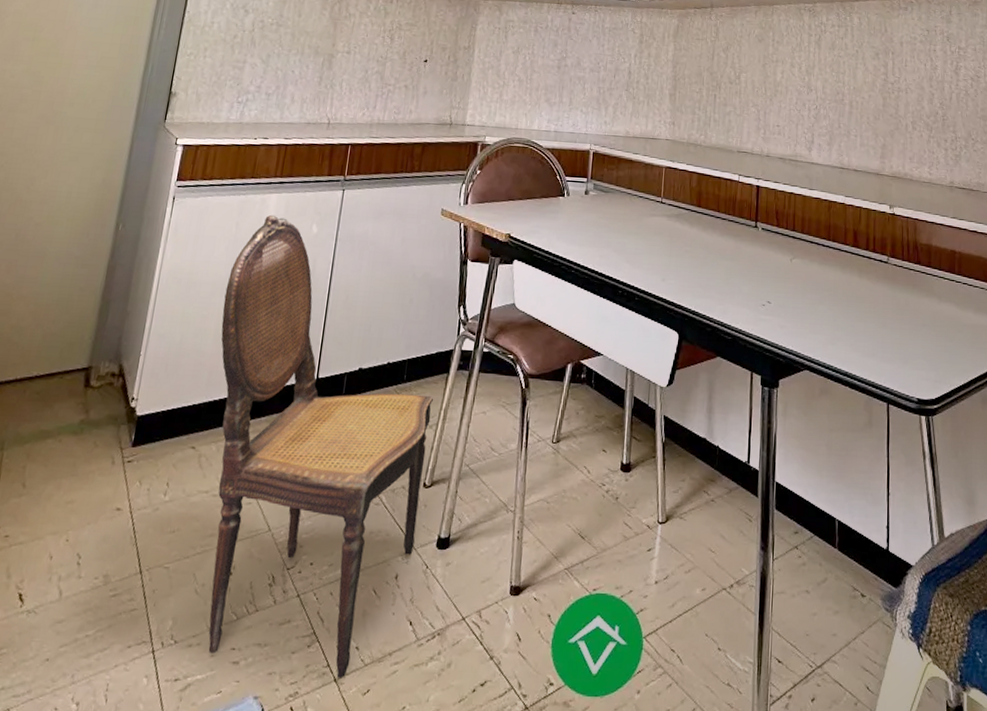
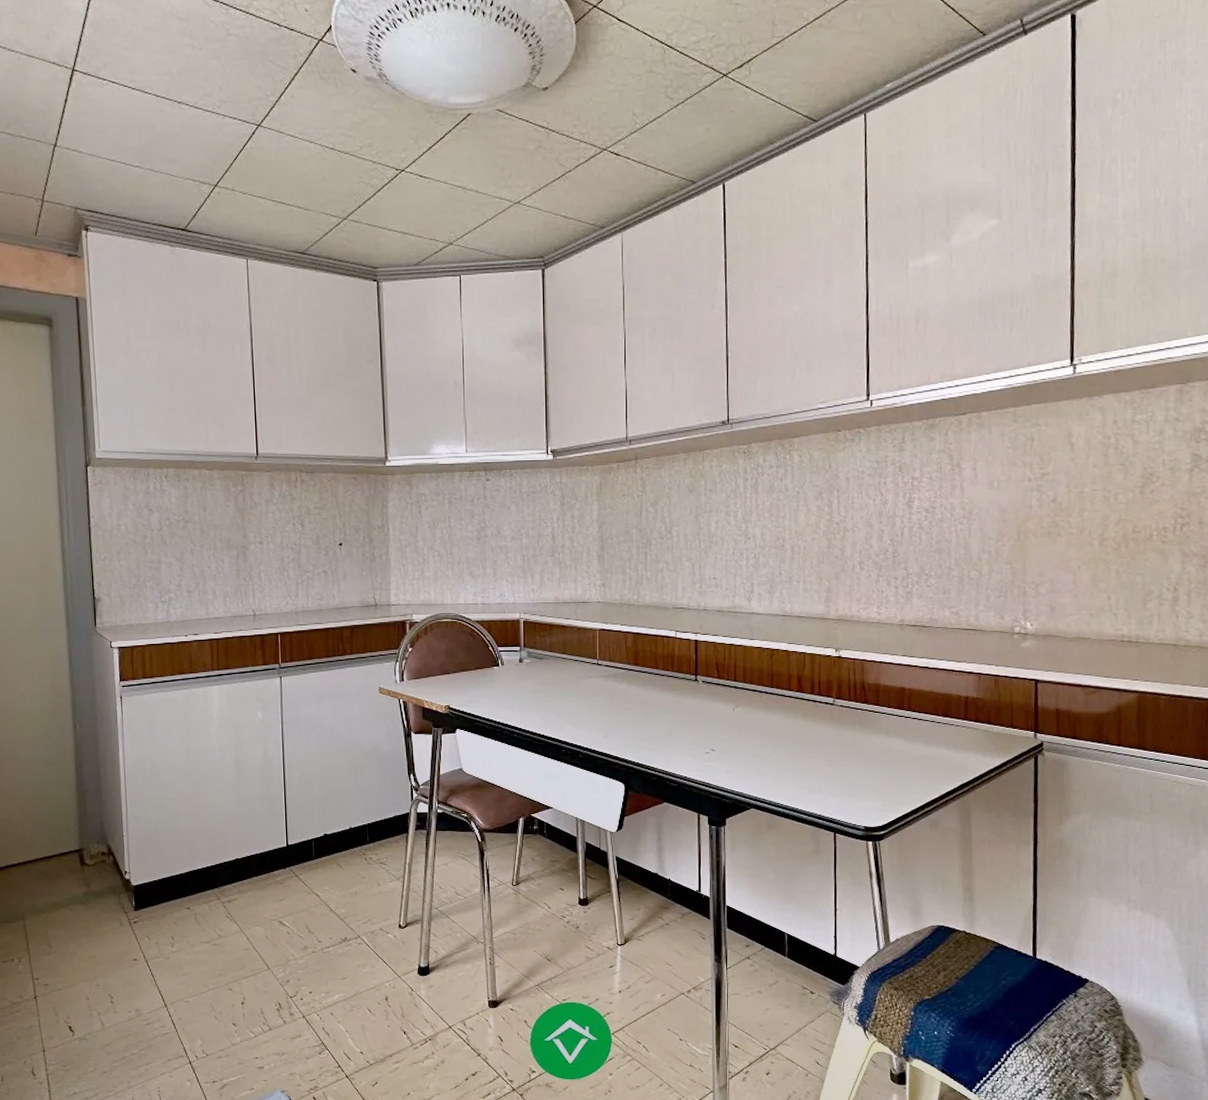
dining chair: present [208,214,434,680] -> none [188,705,398,1076]

